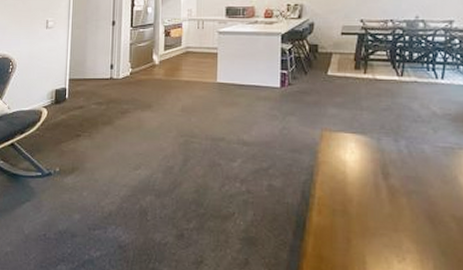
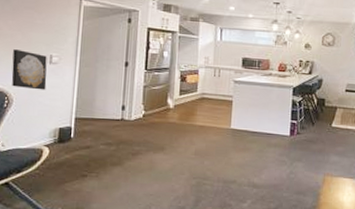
wall art: none [15,17,44,54] -> present [11,49,47,90]

